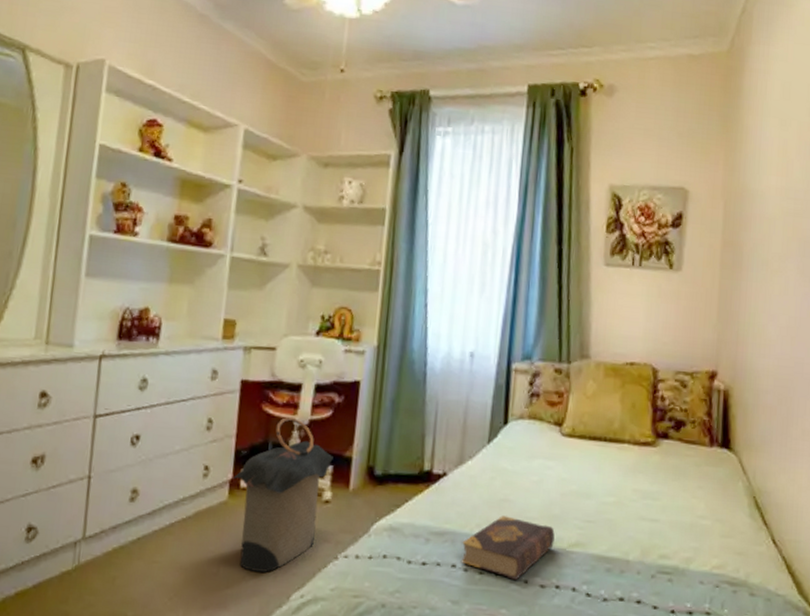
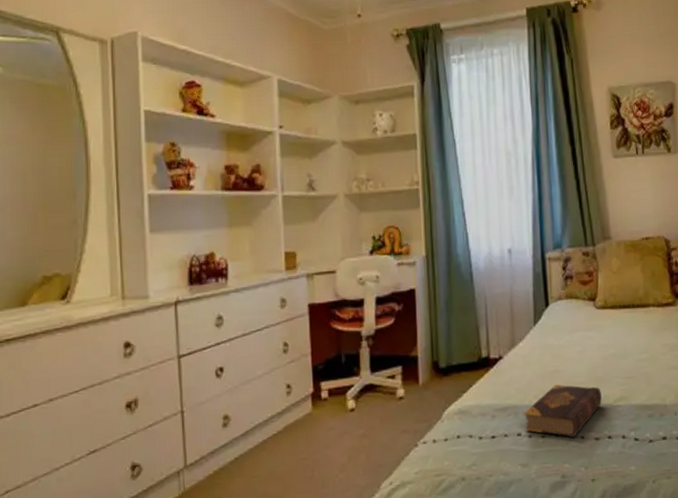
laundry hamper: present [232,417,333,572] -> none [313,329,401,470]

